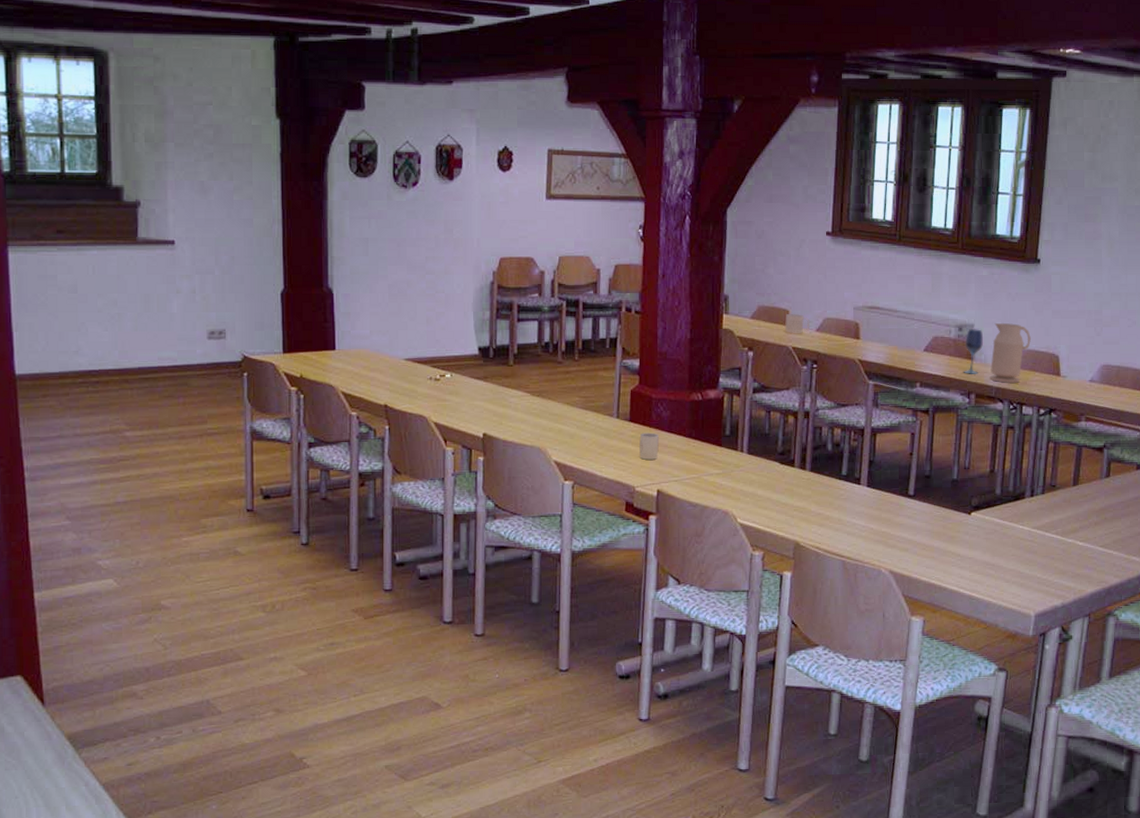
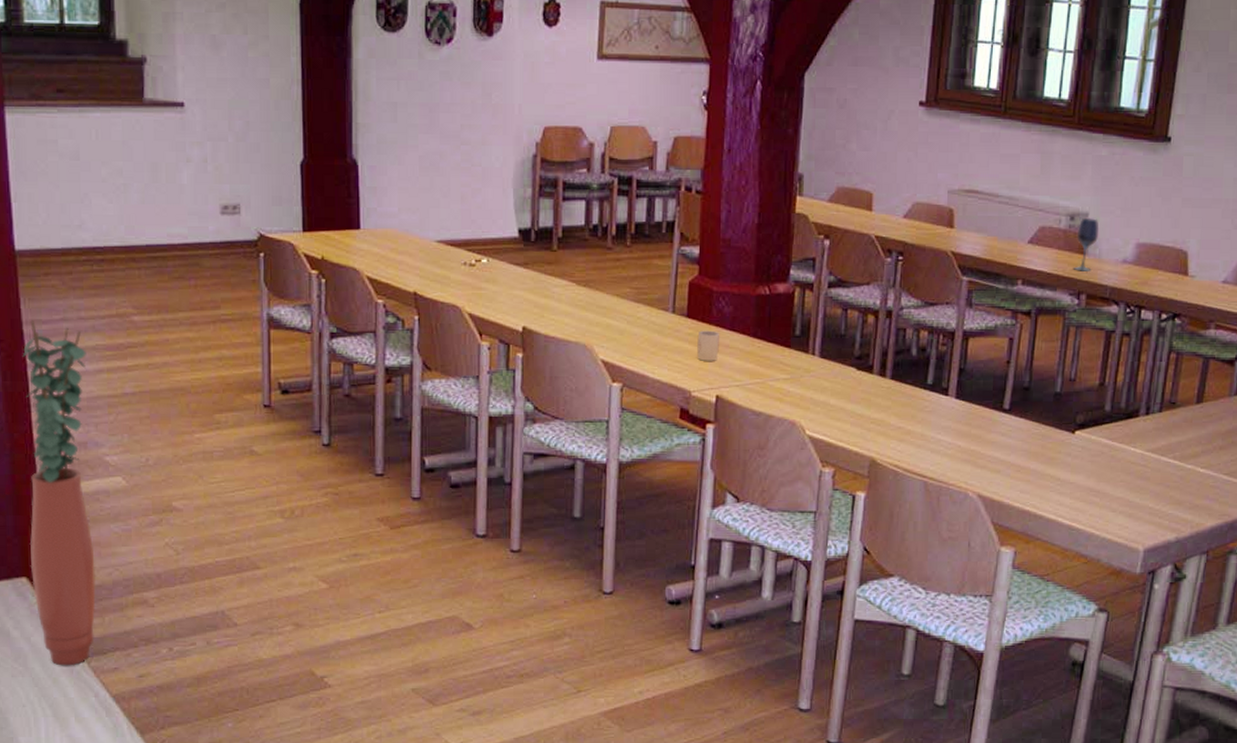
vase: none [20,438,87,758] -> present [22,320,96,666]
mug: present [785,314,809,335] -> none [867,197,896,222]
water jug: present [990,322,1031,383] -> none [1104,211,1155,282]

